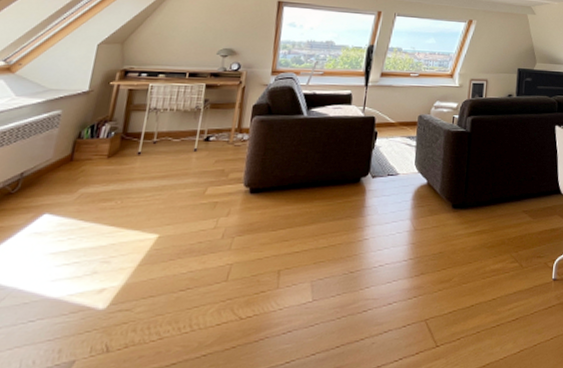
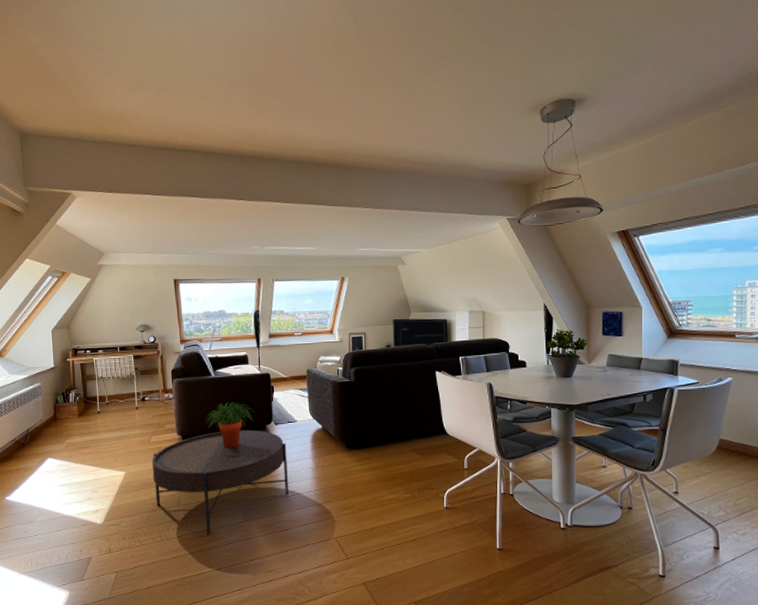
coffee table: none [194,182,382,322] -> present [151,430,288,536]
potted plant: none [285,148,349,205] -> present [205,402,255,448]

